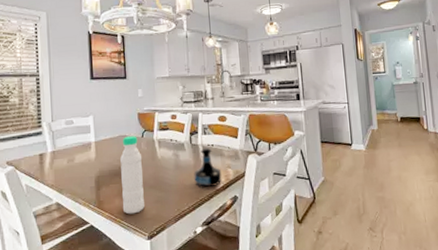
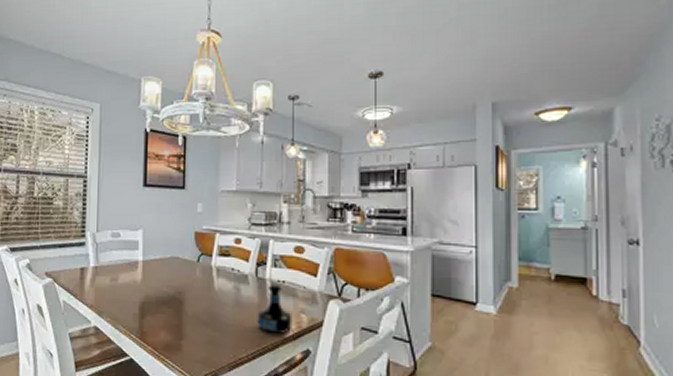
water bottle: present [120,136,144,214] -> none [168,259,196,353]

